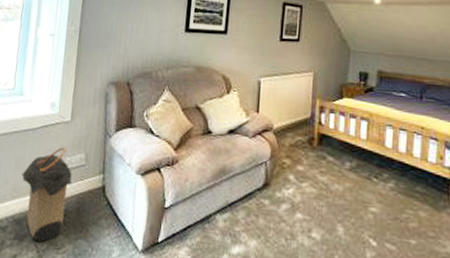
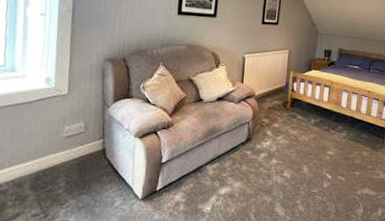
laundry hamper: present [21,147,72,243] -> none [19,118,73,201]

